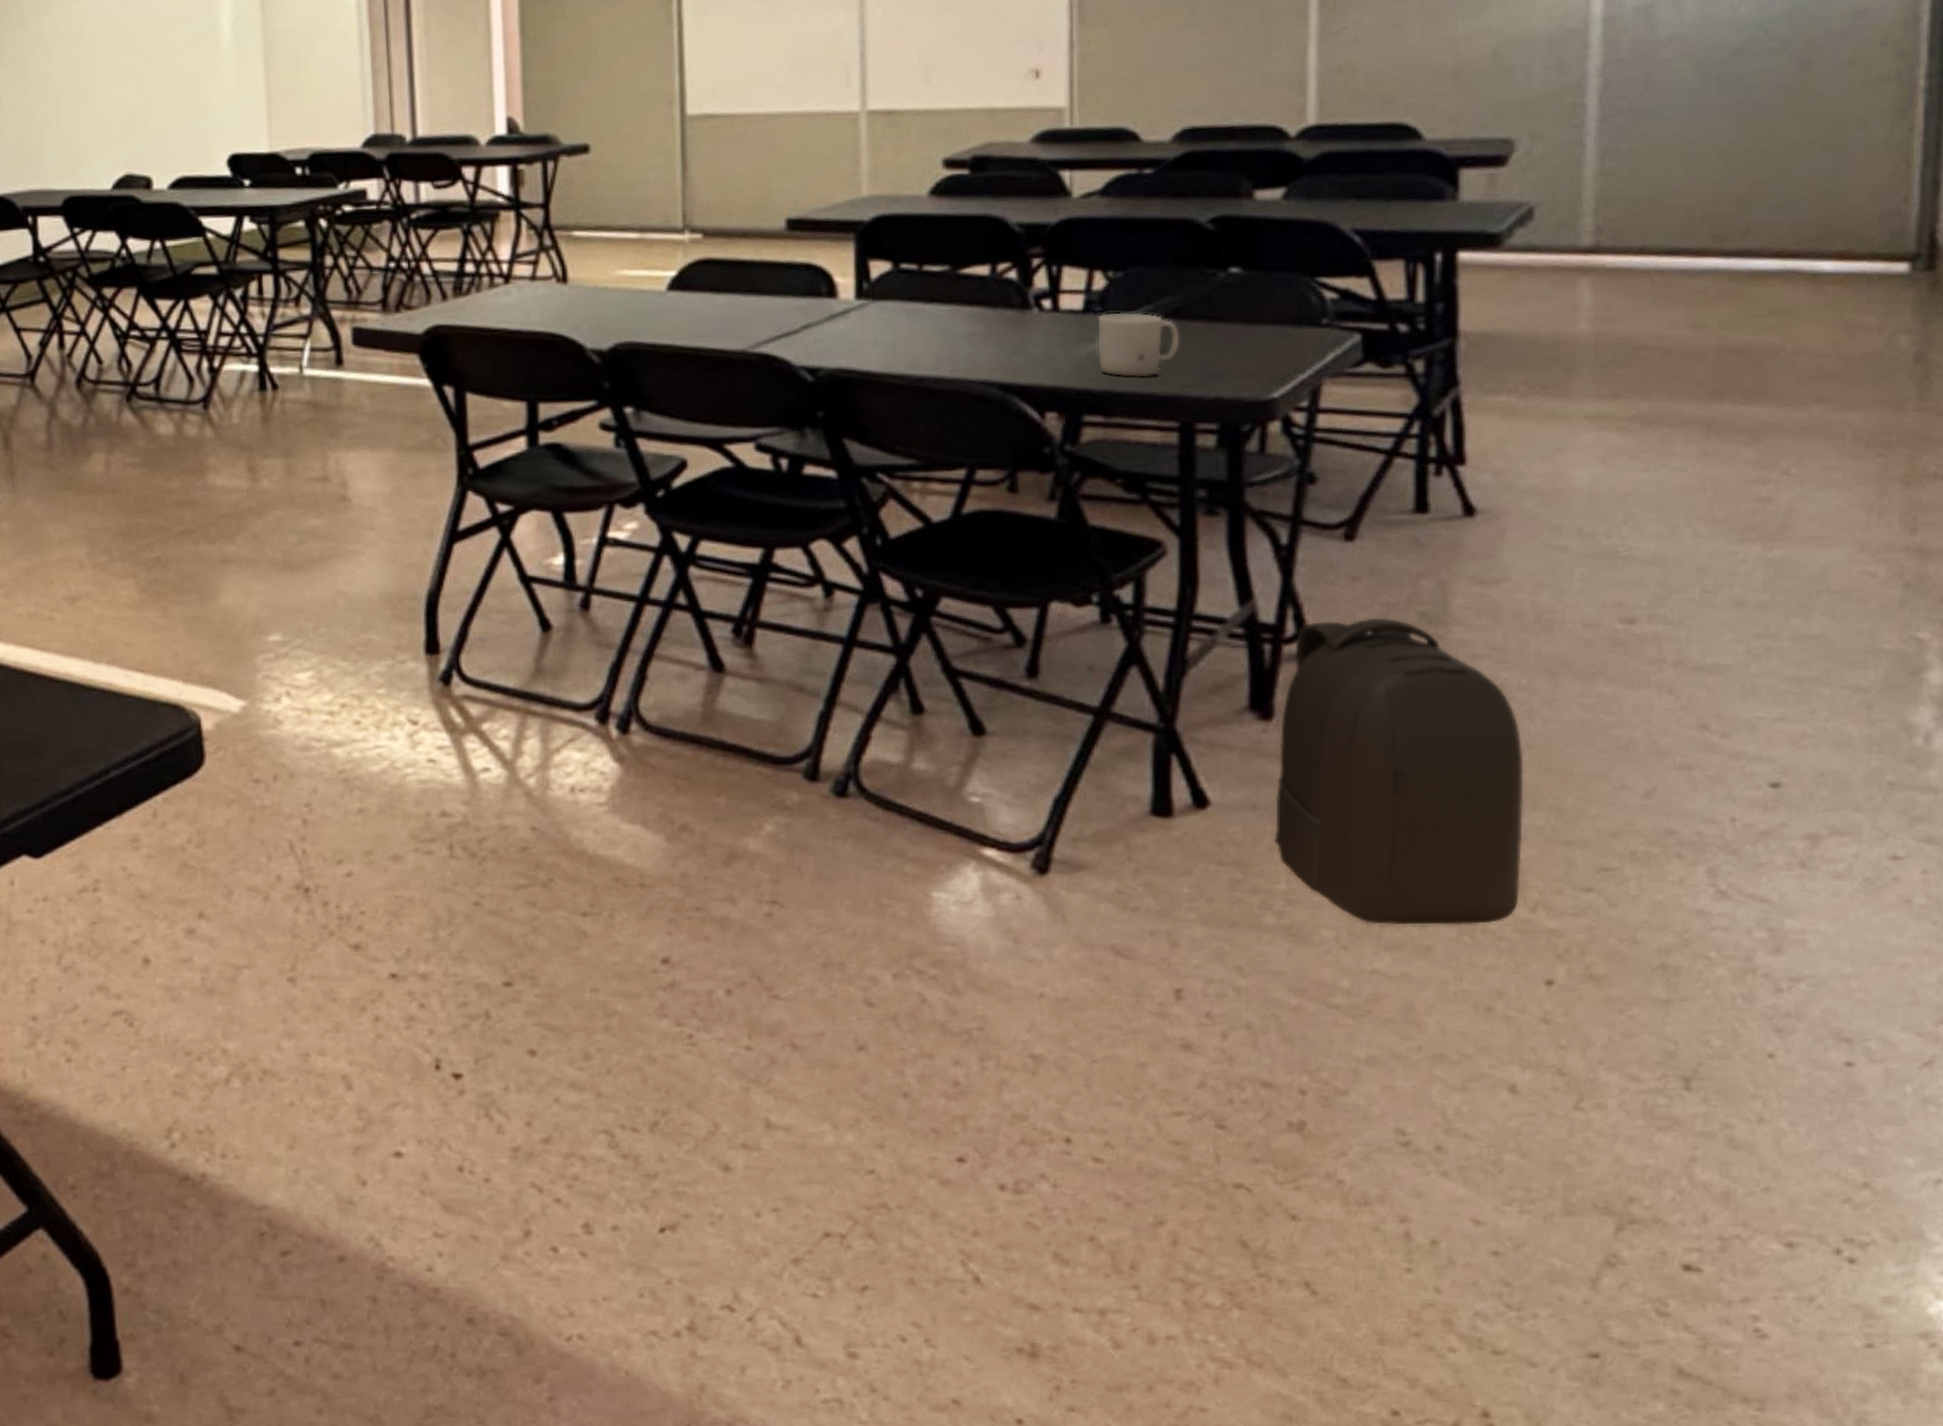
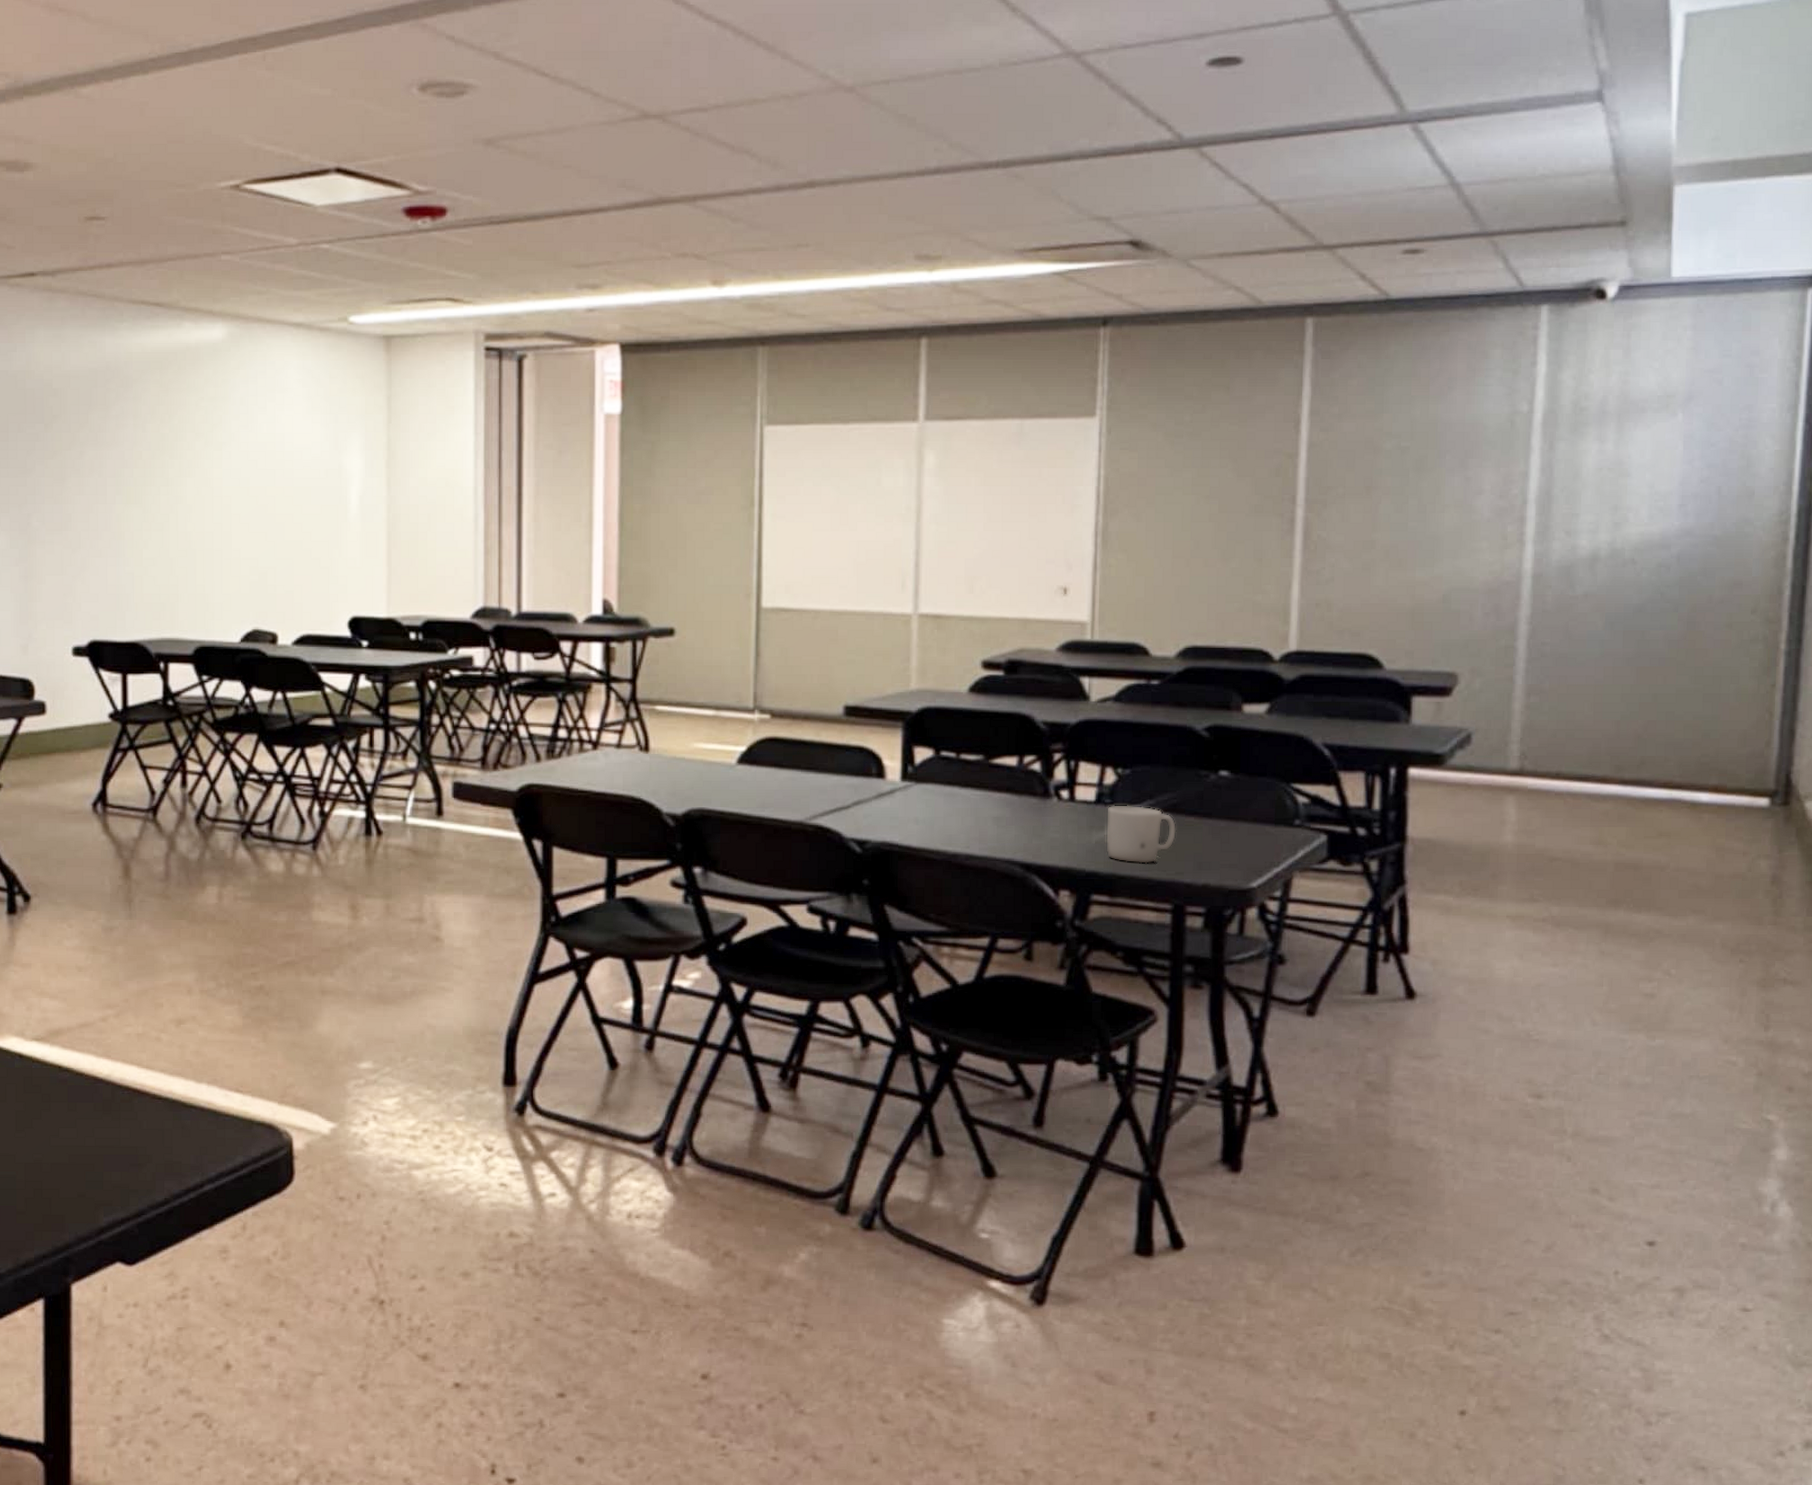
backpack: present [1273,617,1524,925] -> none [1237,1085,1448,1359]

